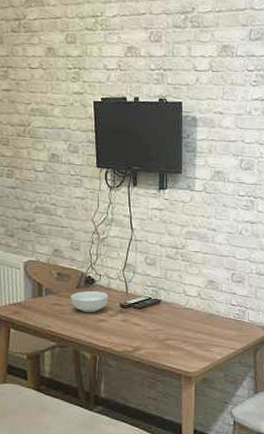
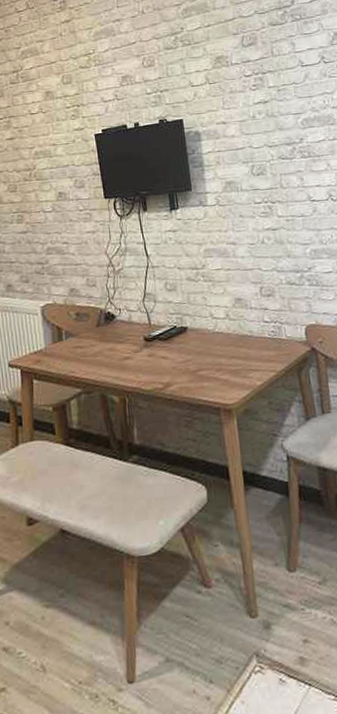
cereal bowl: present [71,291,109,312] -> none [92,327,132,351]

